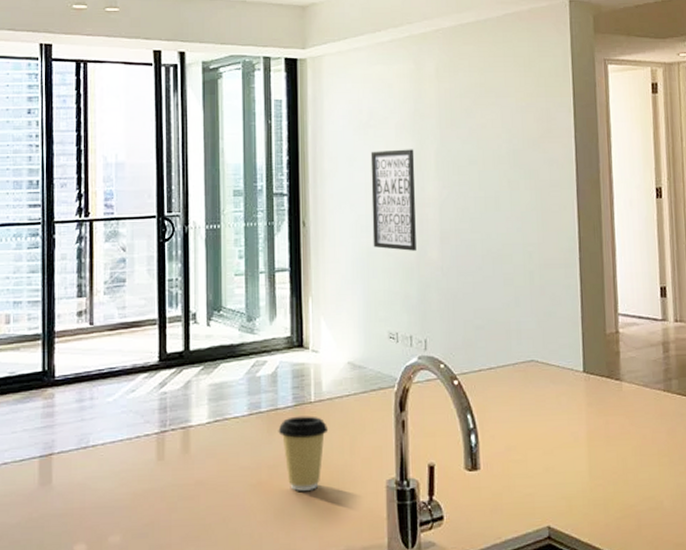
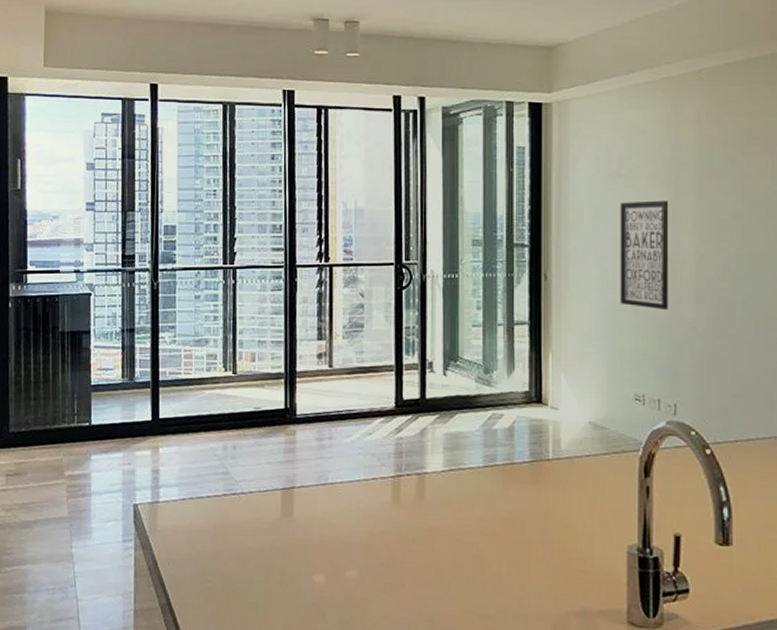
coffee cup: present [278,416,329,491] -> none [514,472,567,548]

